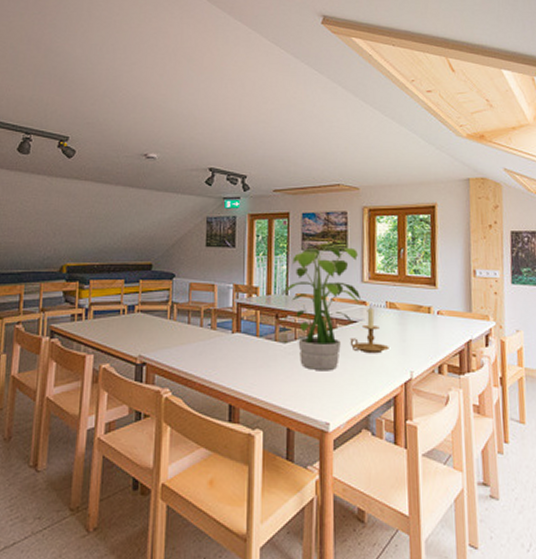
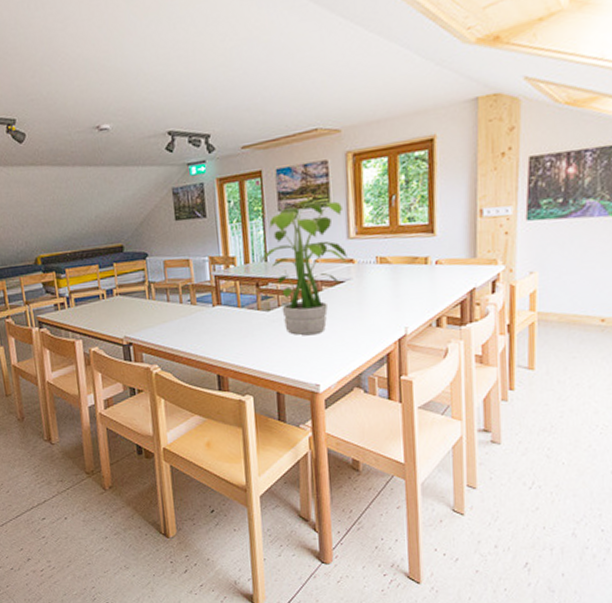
candle holder: present [350,307,389,354] -> none [337,265,381,314]

